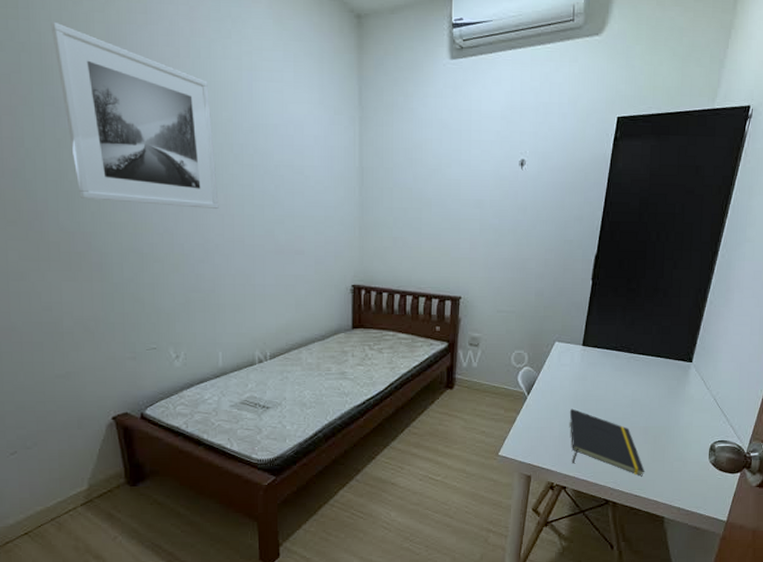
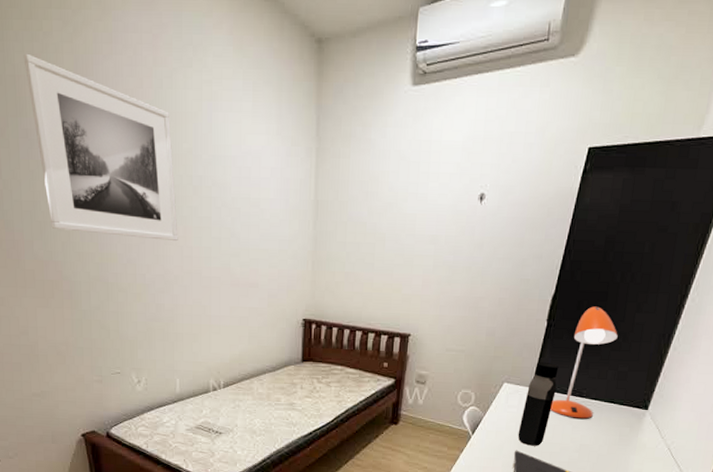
water bottle: none [572,320,606,404] -> present [517,362,559,446]
desk lamp: none [601,264,658,375] -> present [550,306,618,420]

